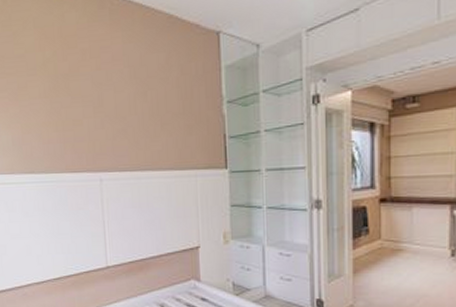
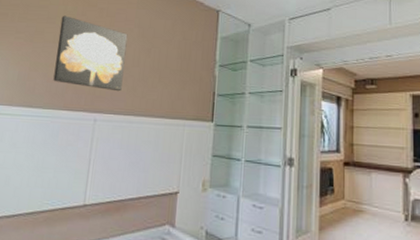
wall art: none [42,63,123,146] -> present [53,15,128,92]

